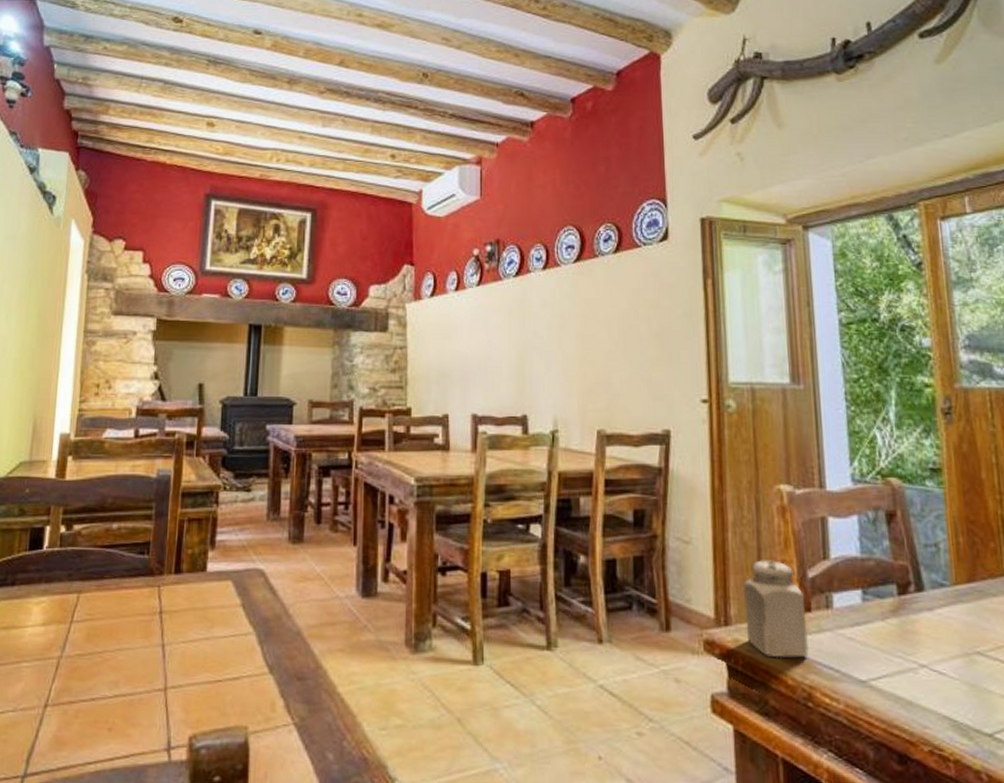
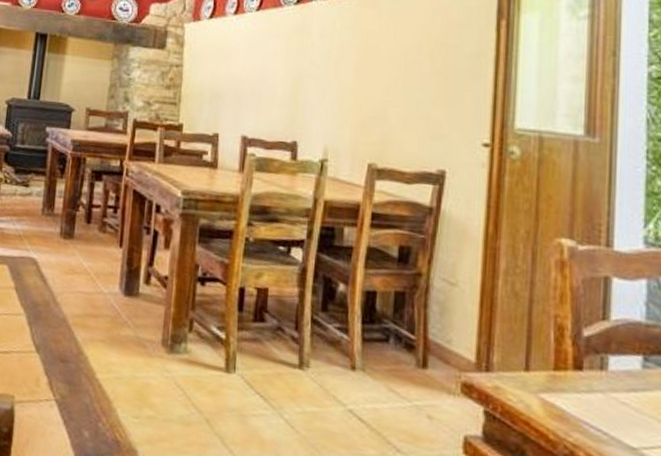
salt shaker: present [742,560,809,659] -> none [508,311,577,415]

